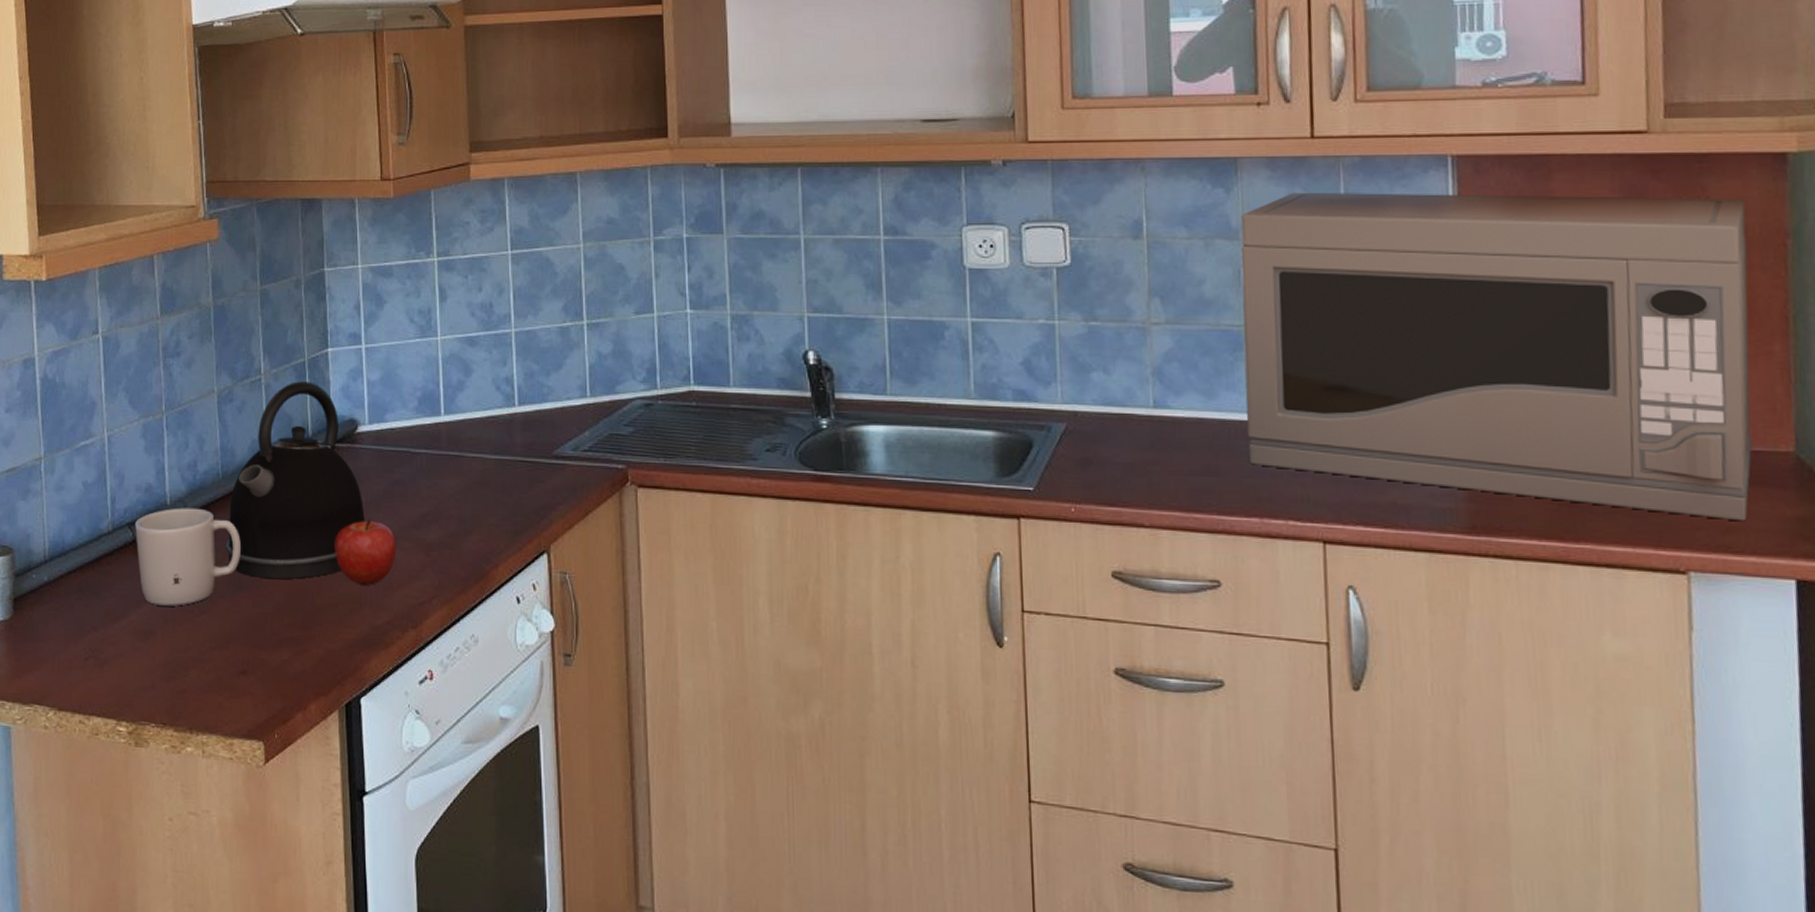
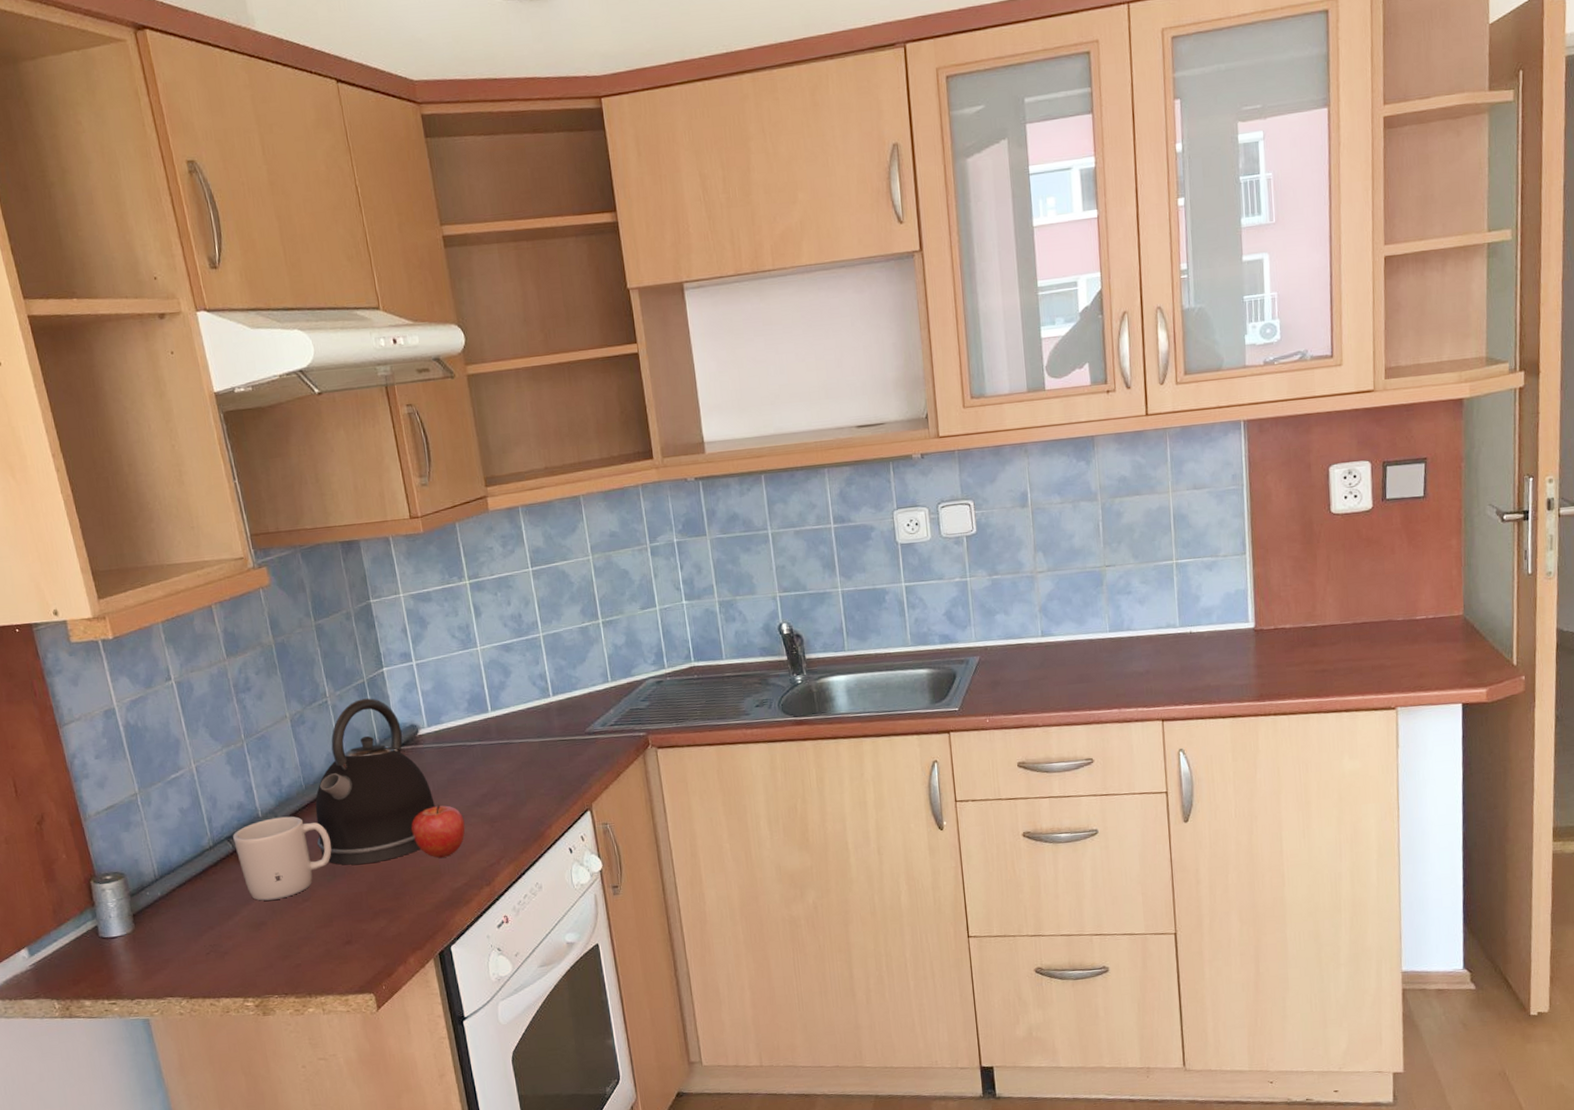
microwave: present [1240,192,1753,522] -> none [1098,435,1438,671]

